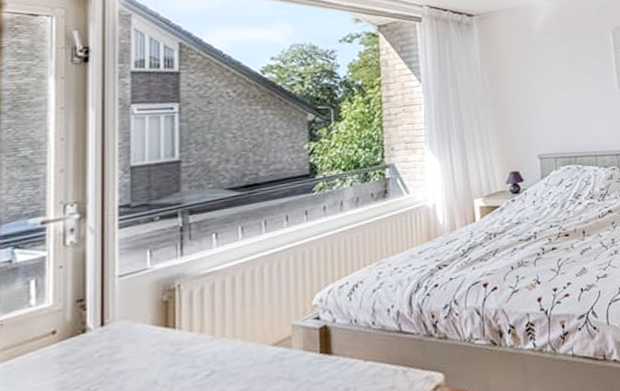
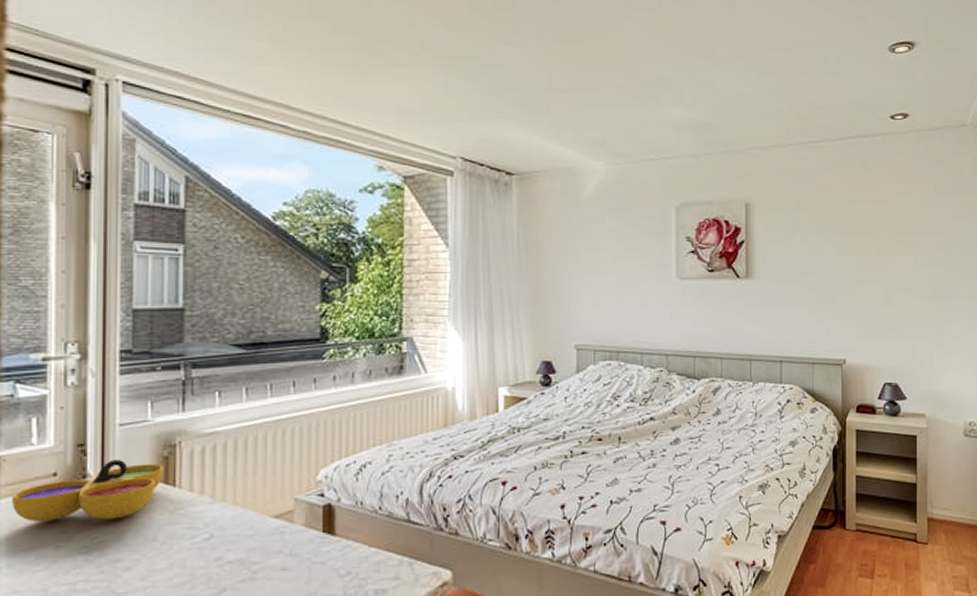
decorative bowl: none [10,308,164,383] -> present [12,458,164,523]

